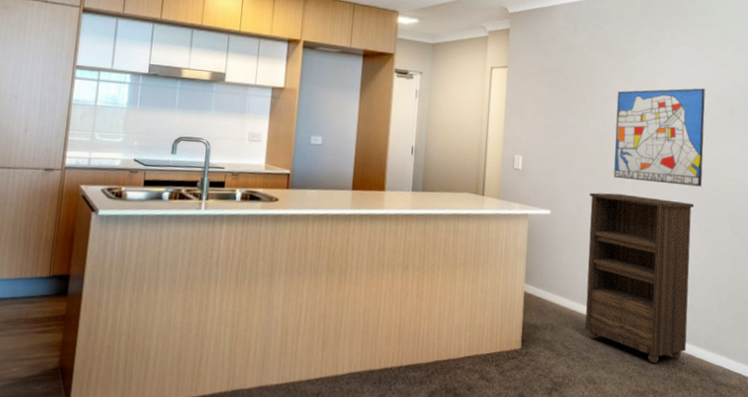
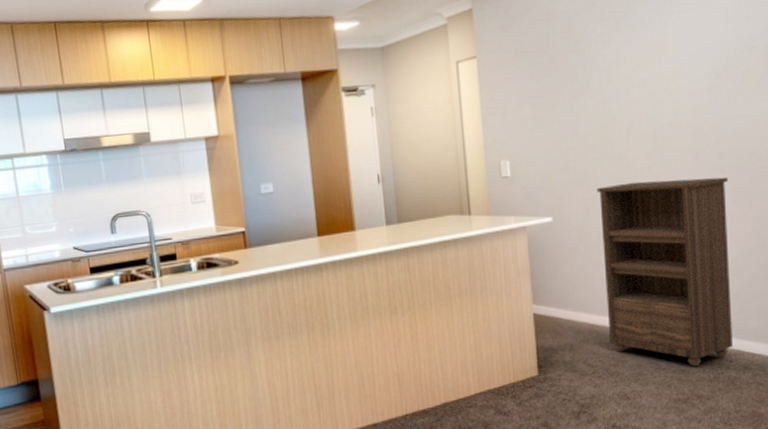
wall art: present [613,88,706,187] -> none [617,33,735,165]

